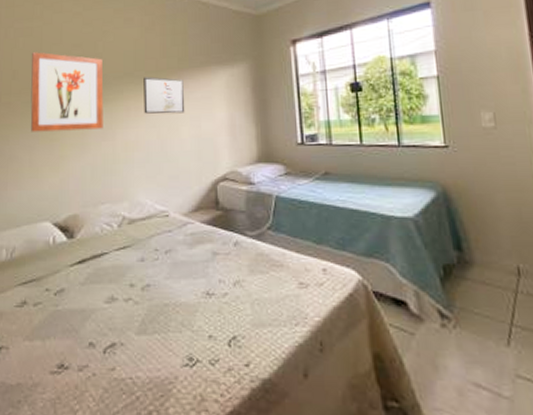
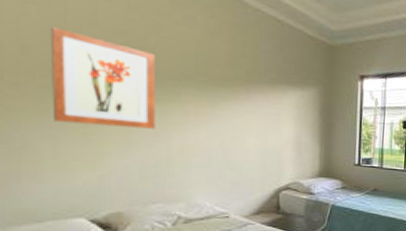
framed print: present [143,76,185,114] -> none [205,83,252,125]

